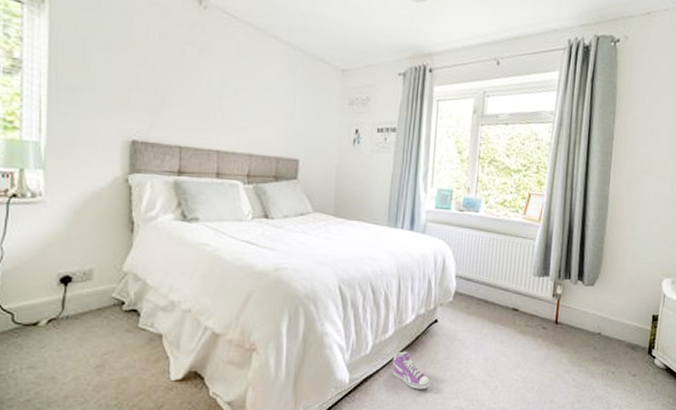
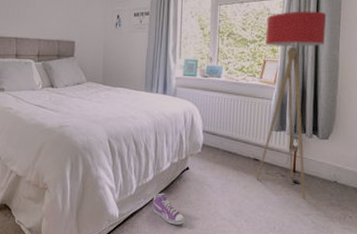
floor lamp: none [514,138,599,354] -> present [256,11,327,199]

